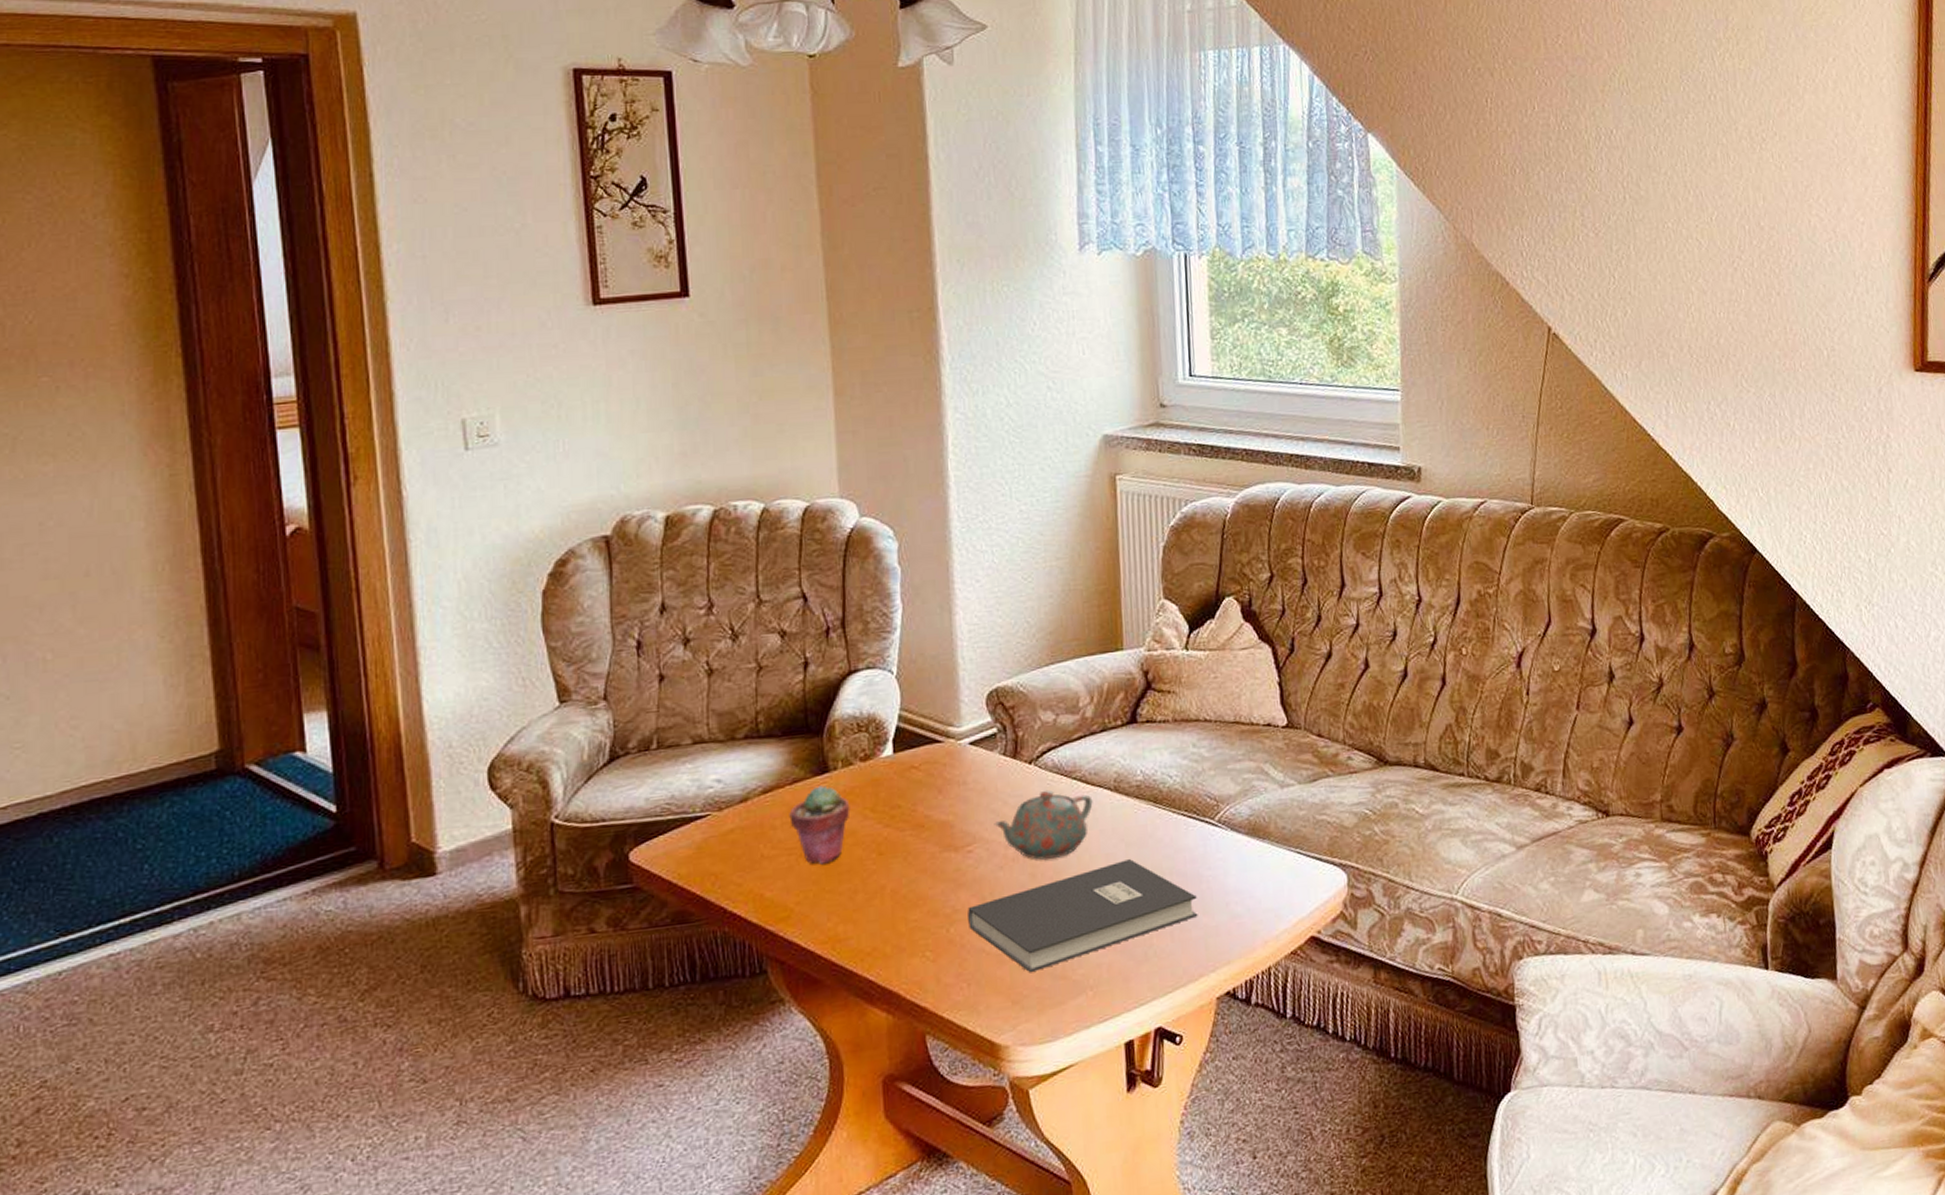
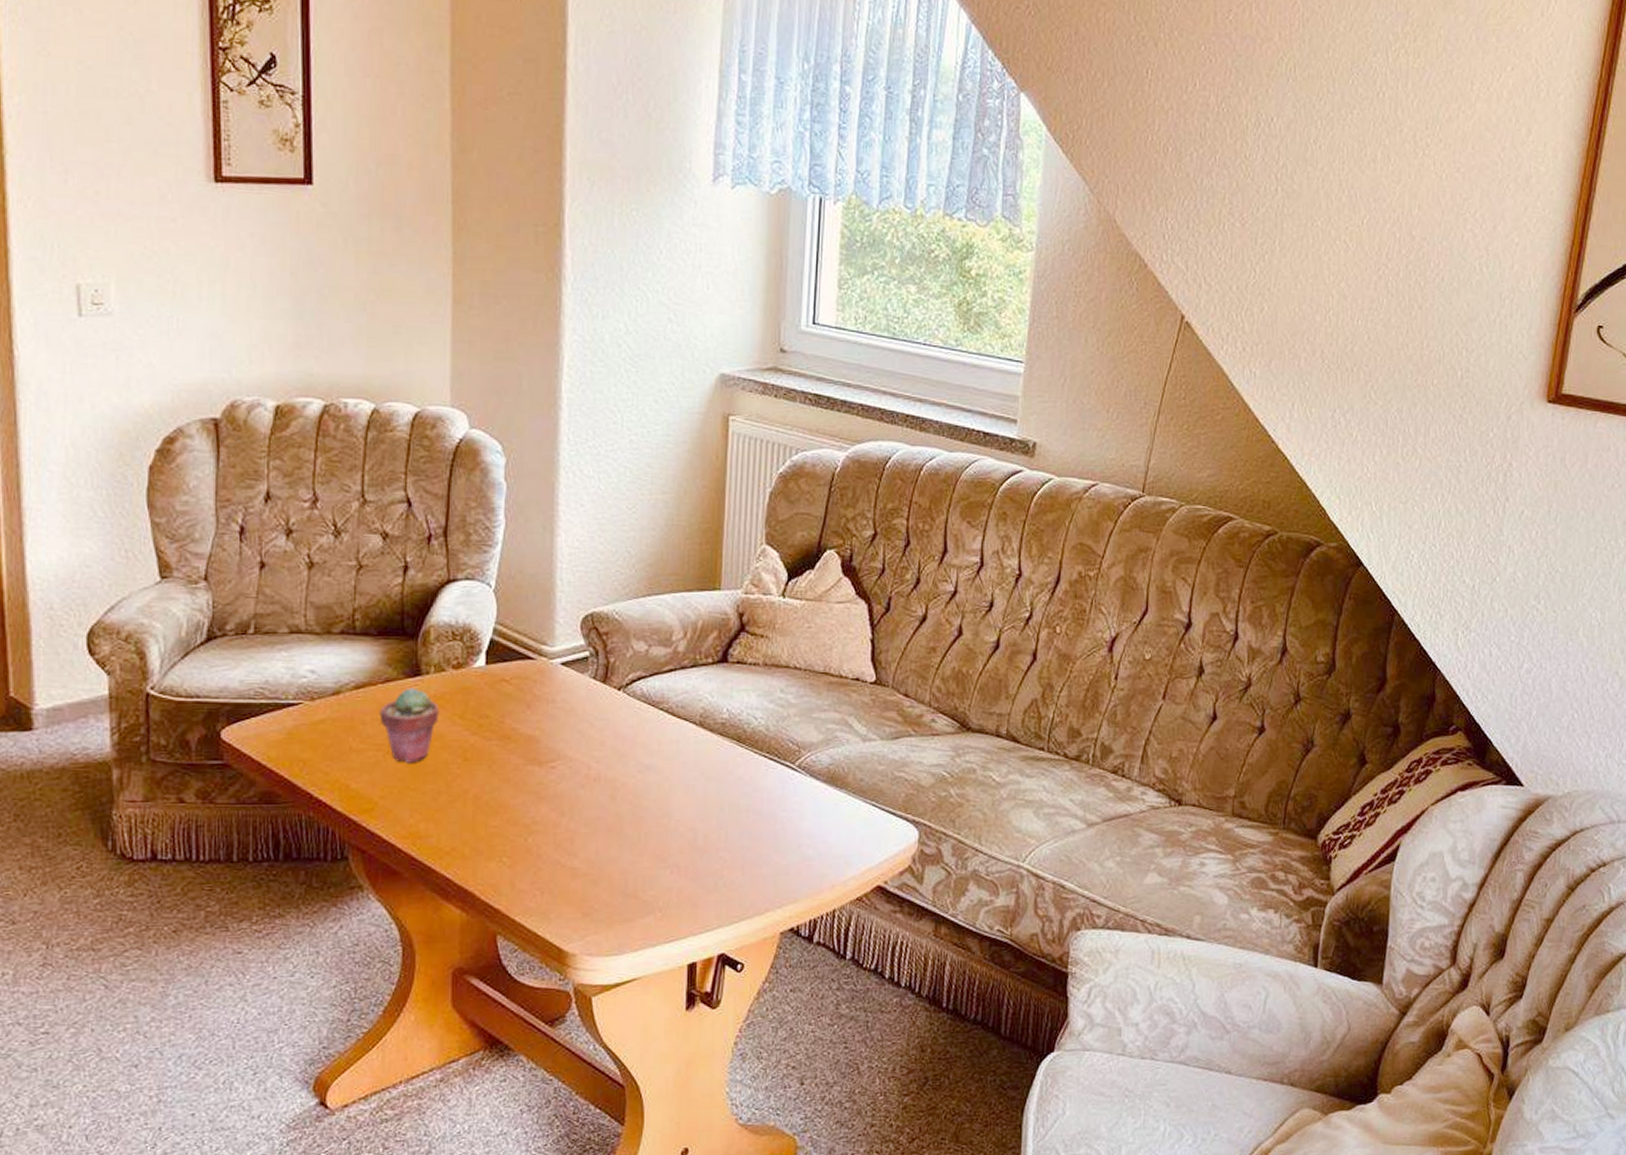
book: present [968,858,1198,973] -> none [546,791,770,889]
teapot: present [994,789,1093,860] -> none [579,717,677,783]

